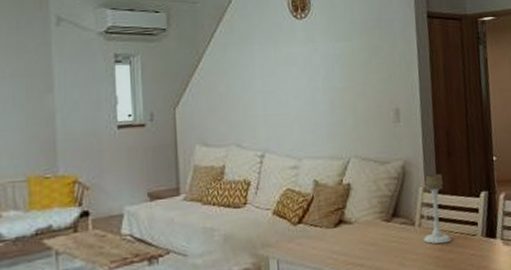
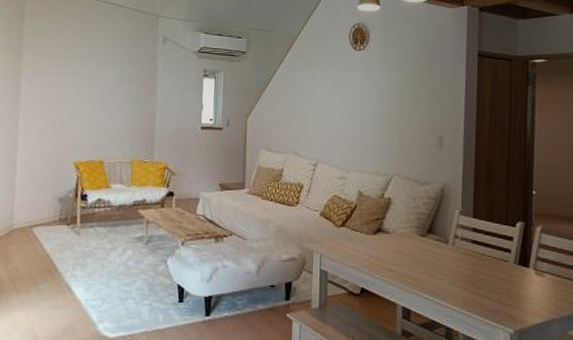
candle holder: present [423,173,452,244] -> none [455,198,483,265]

